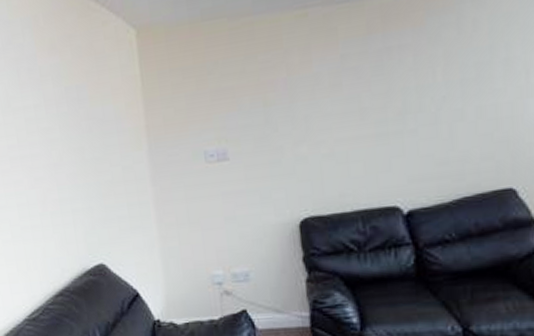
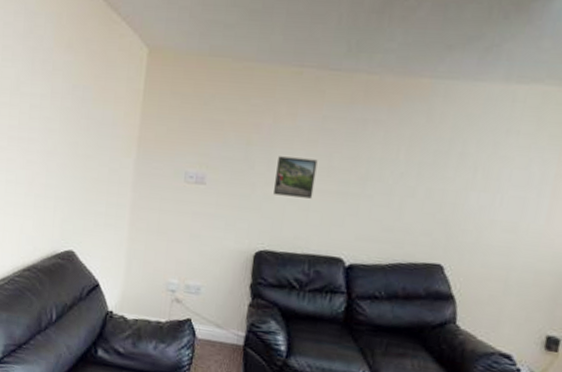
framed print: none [302,104,350,154] -> present [274,156,318,199]

